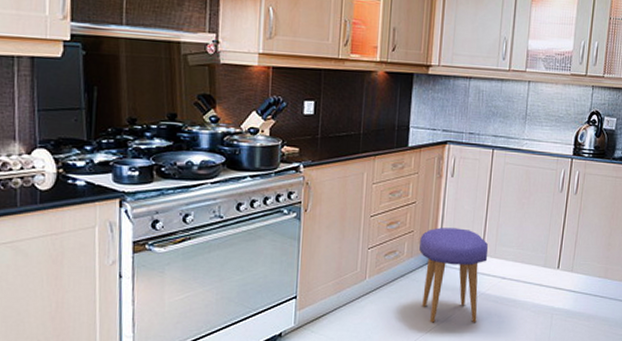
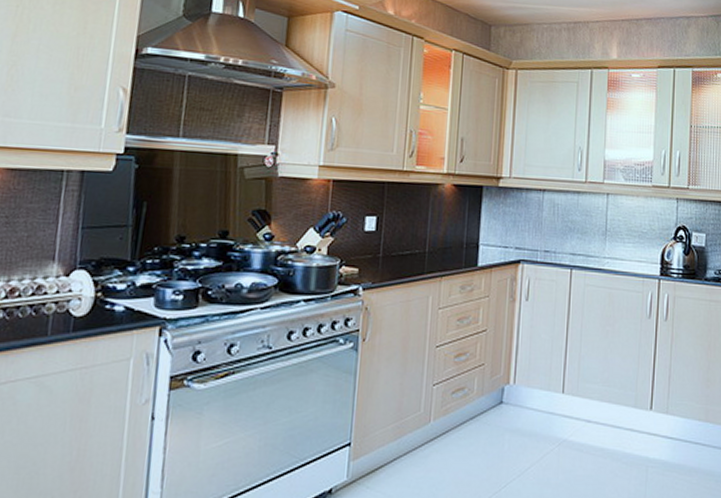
stool: present [419,227,489,323] -> none [491,360,570,477]

